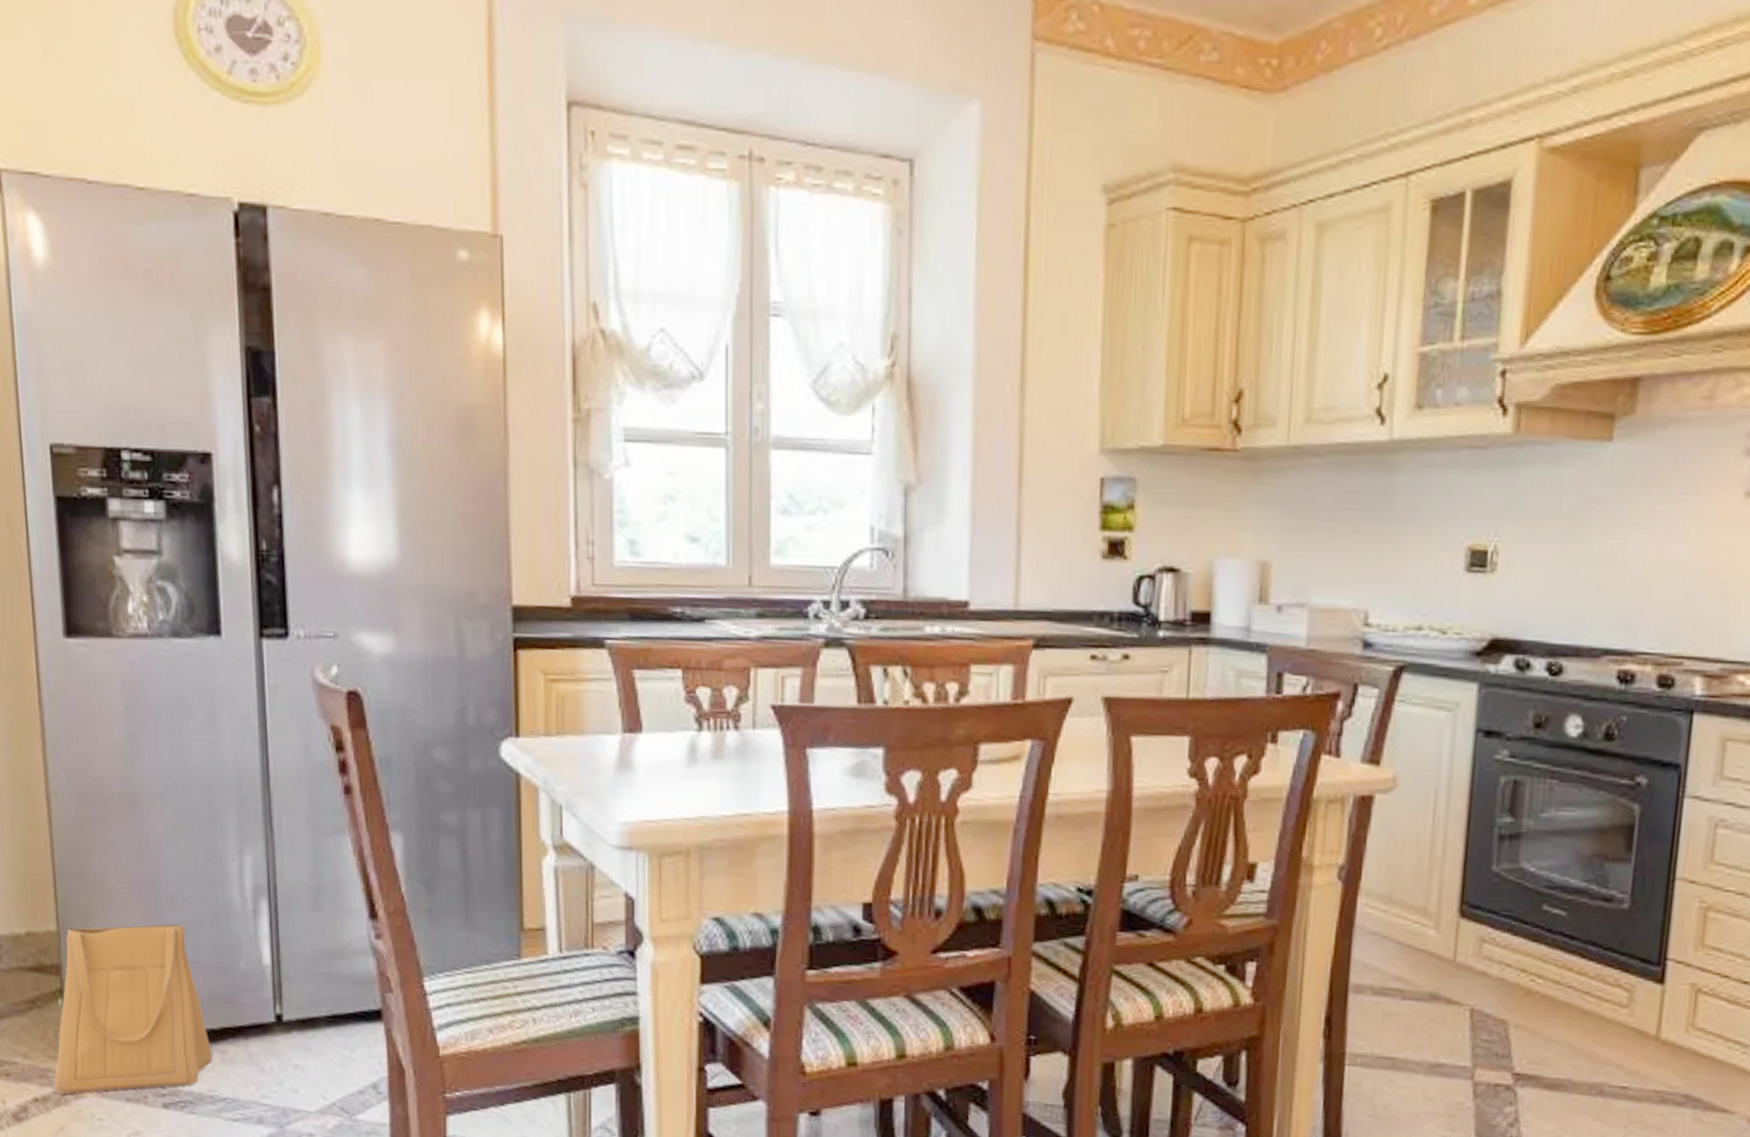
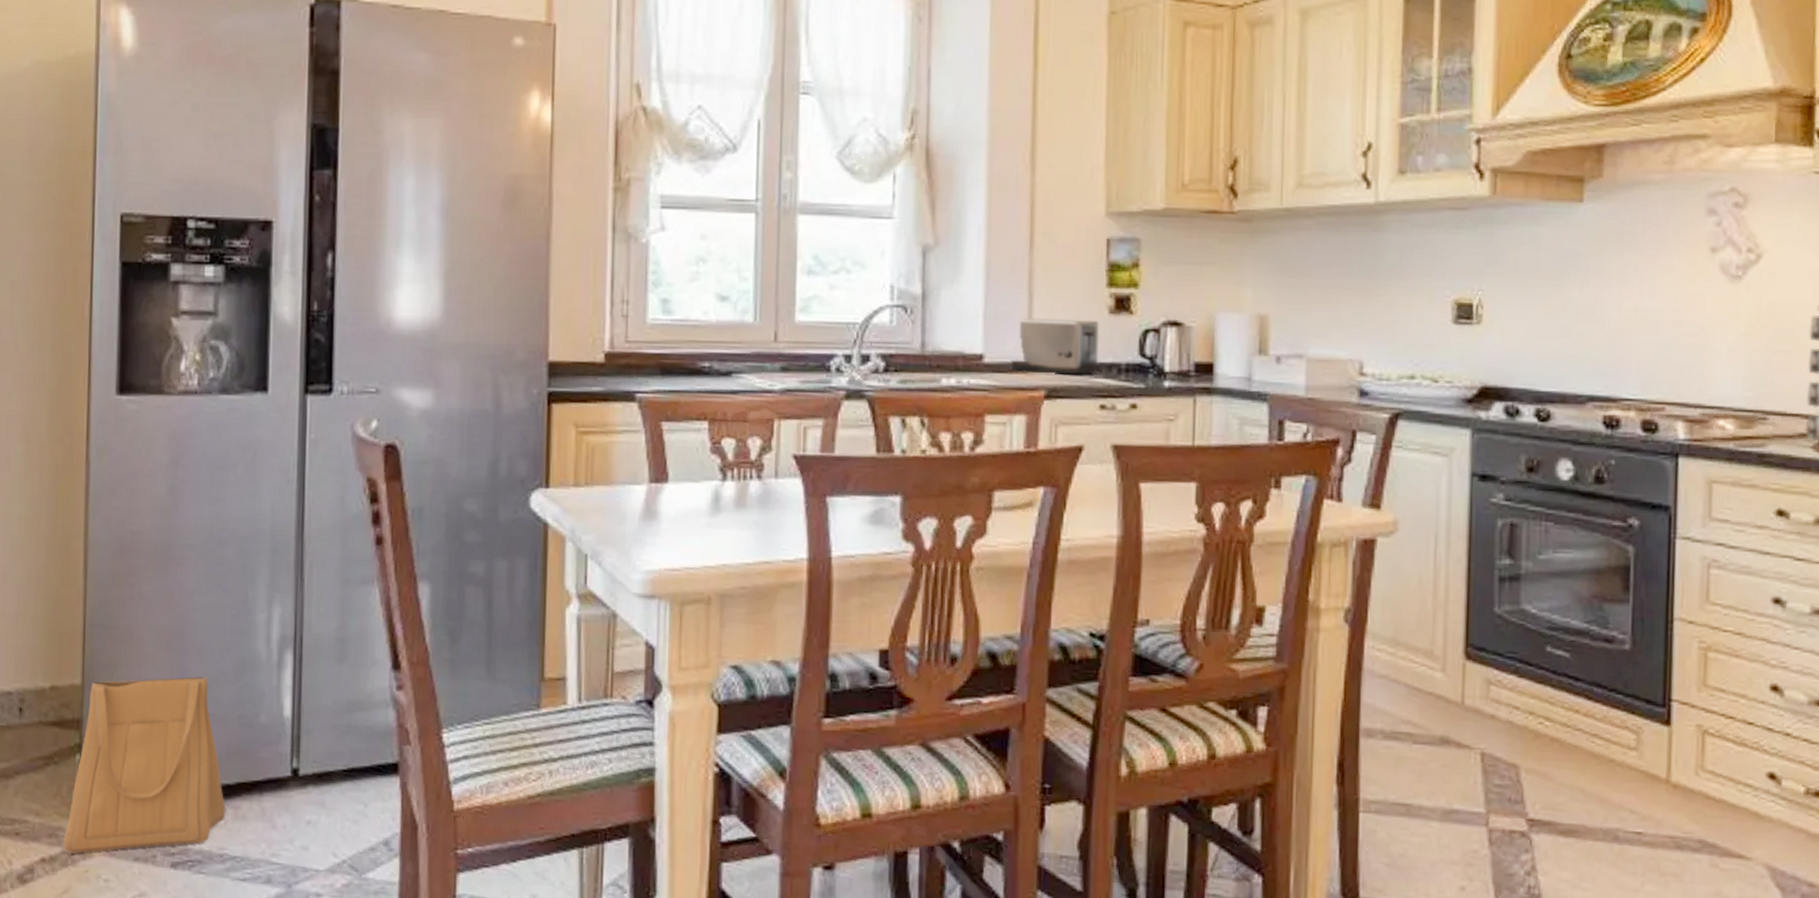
toaster: none [997,562,1092,624] -> present [1010,318,1100,375]

